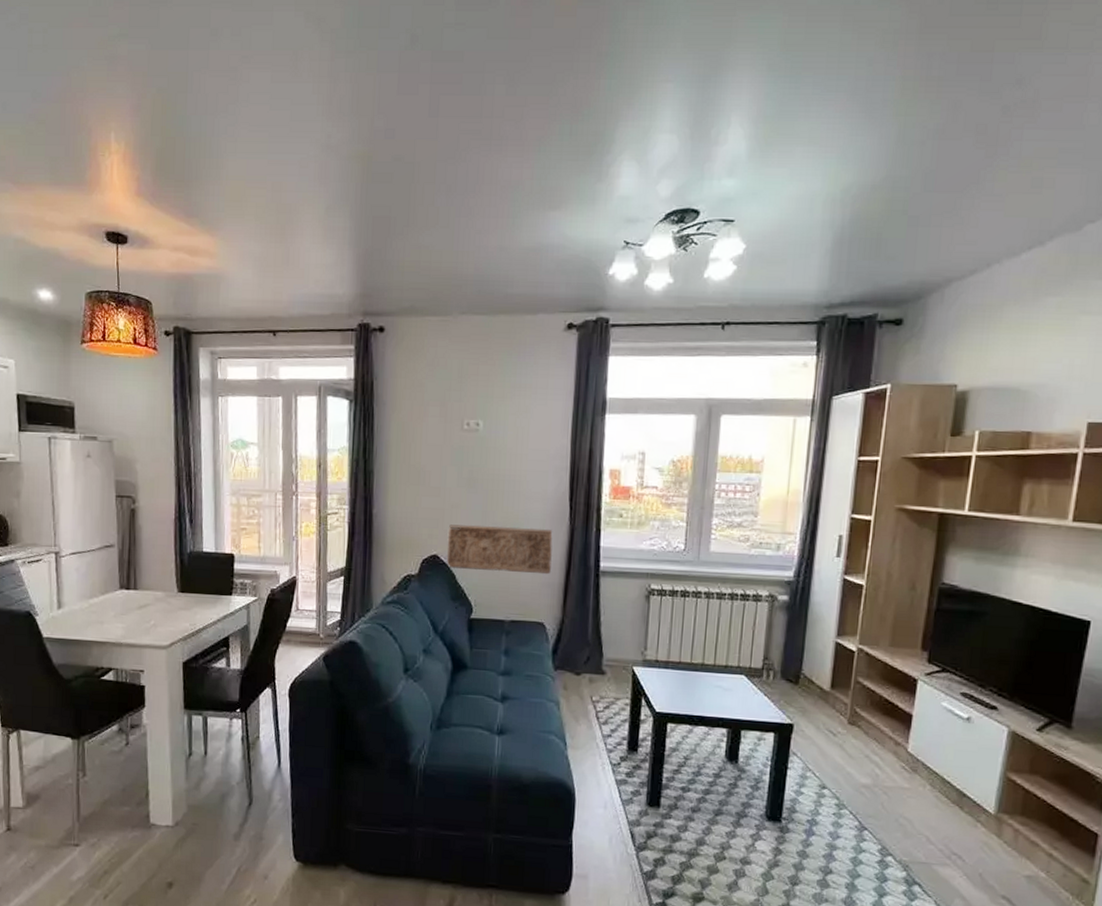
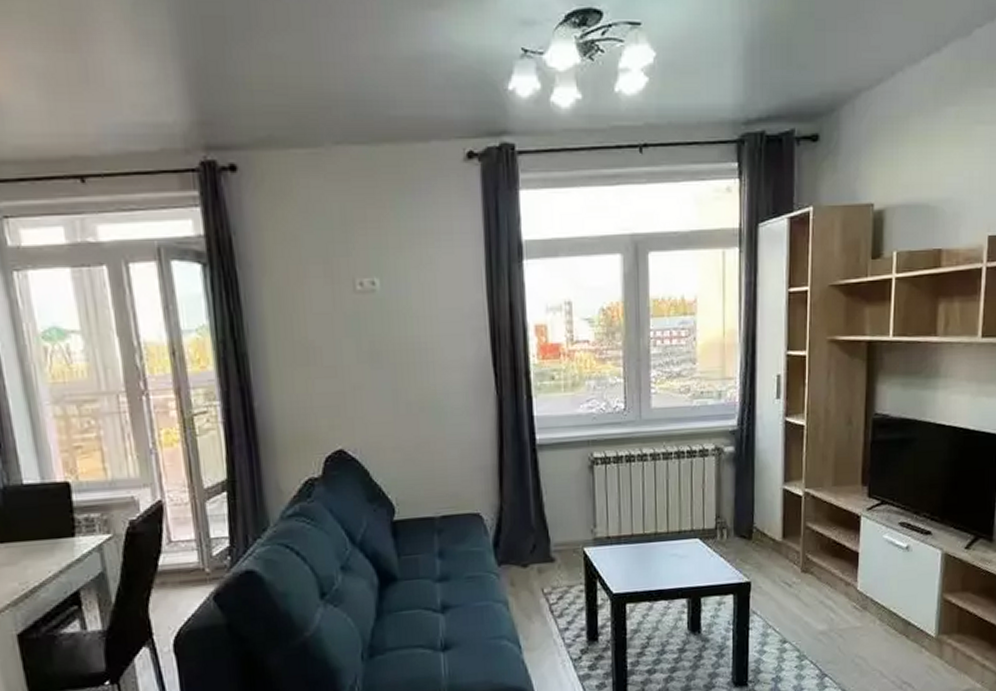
relief panel: present [447,524,553,575] -> none [352,403,481,464]

